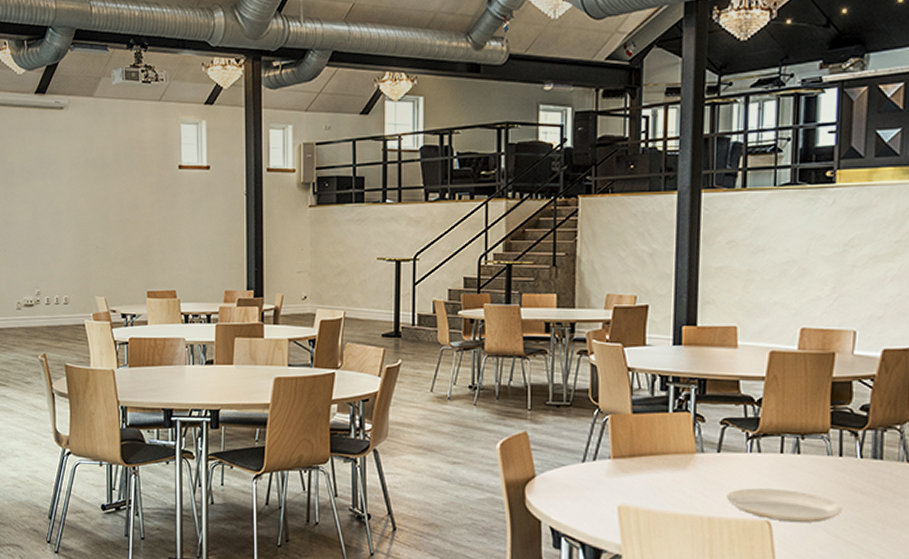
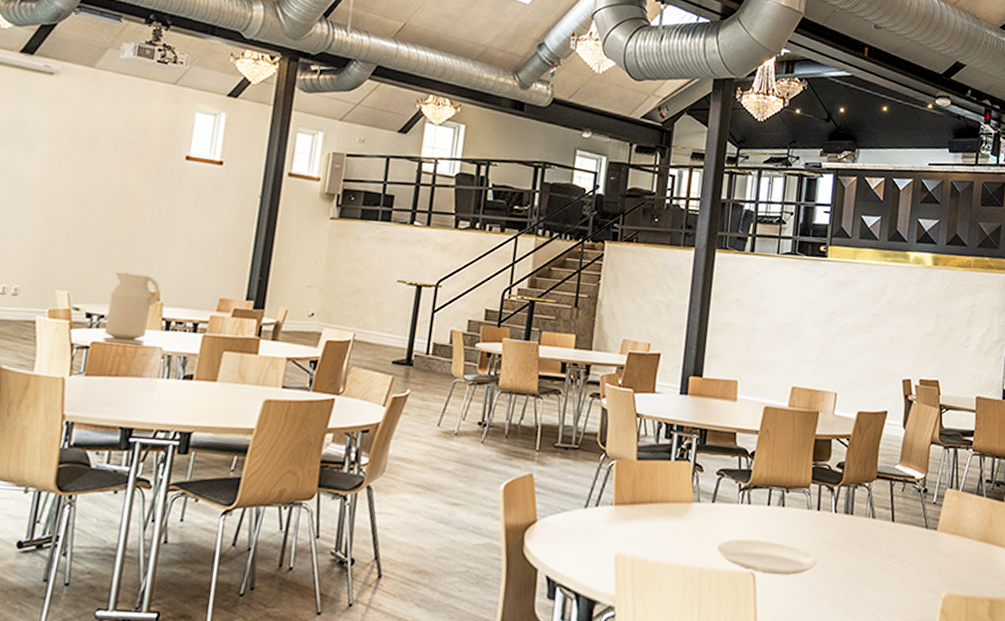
water jug: none [137,276,177,338] -> present [102,272,161,345]

